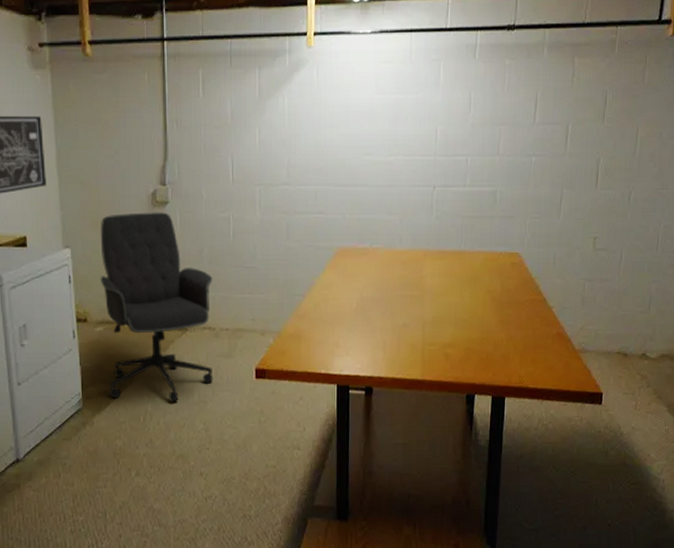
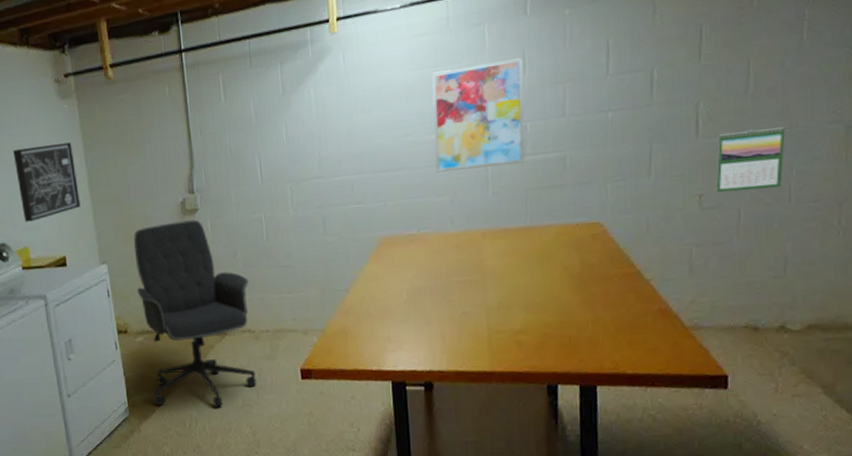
wall art: none [390,97,469,193] -> present [432,58,525,173]
calendar: none [606,186,659,238] -> present [716,127,785,193]

